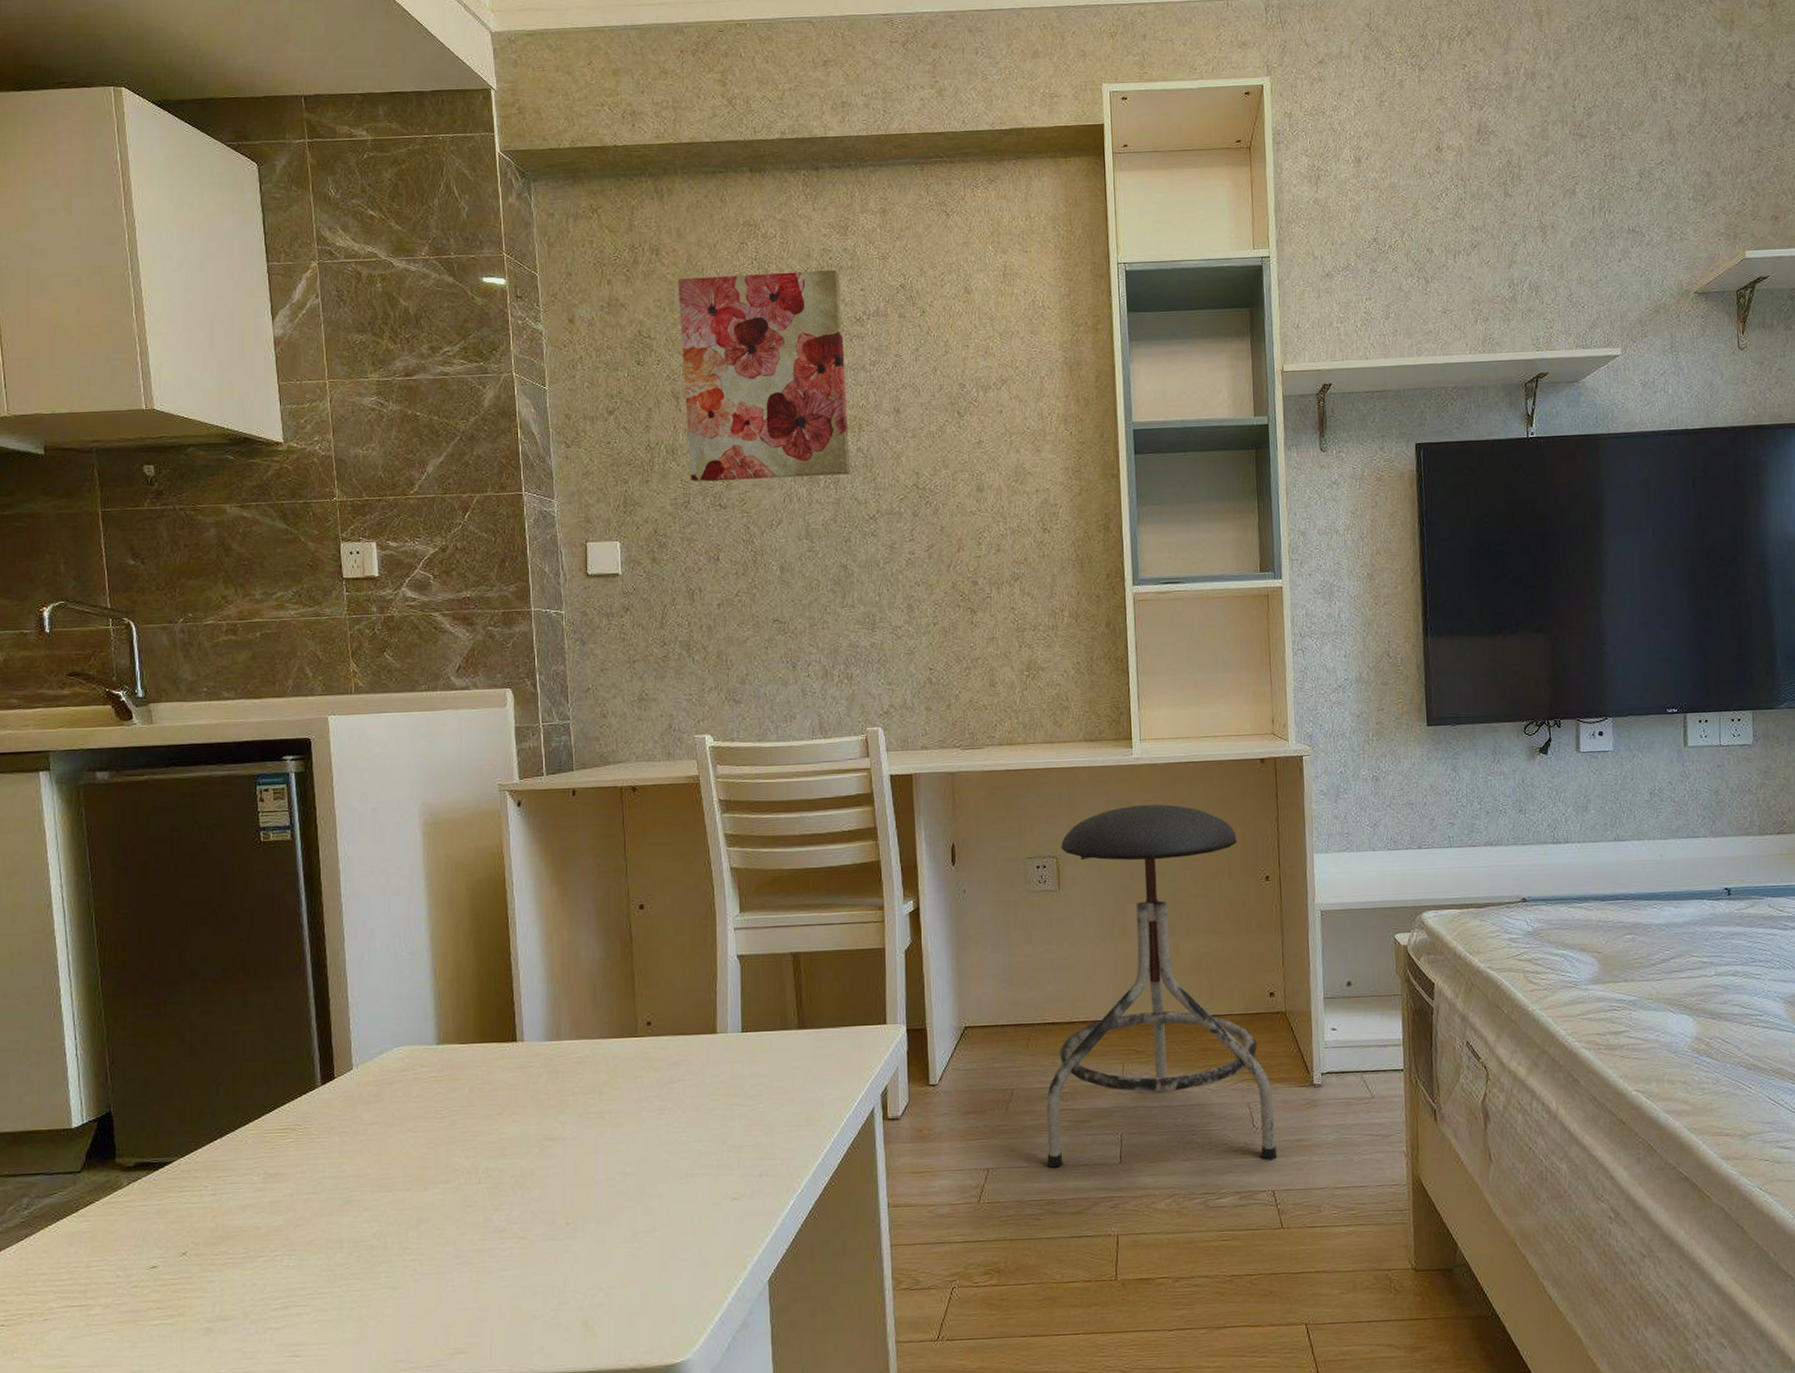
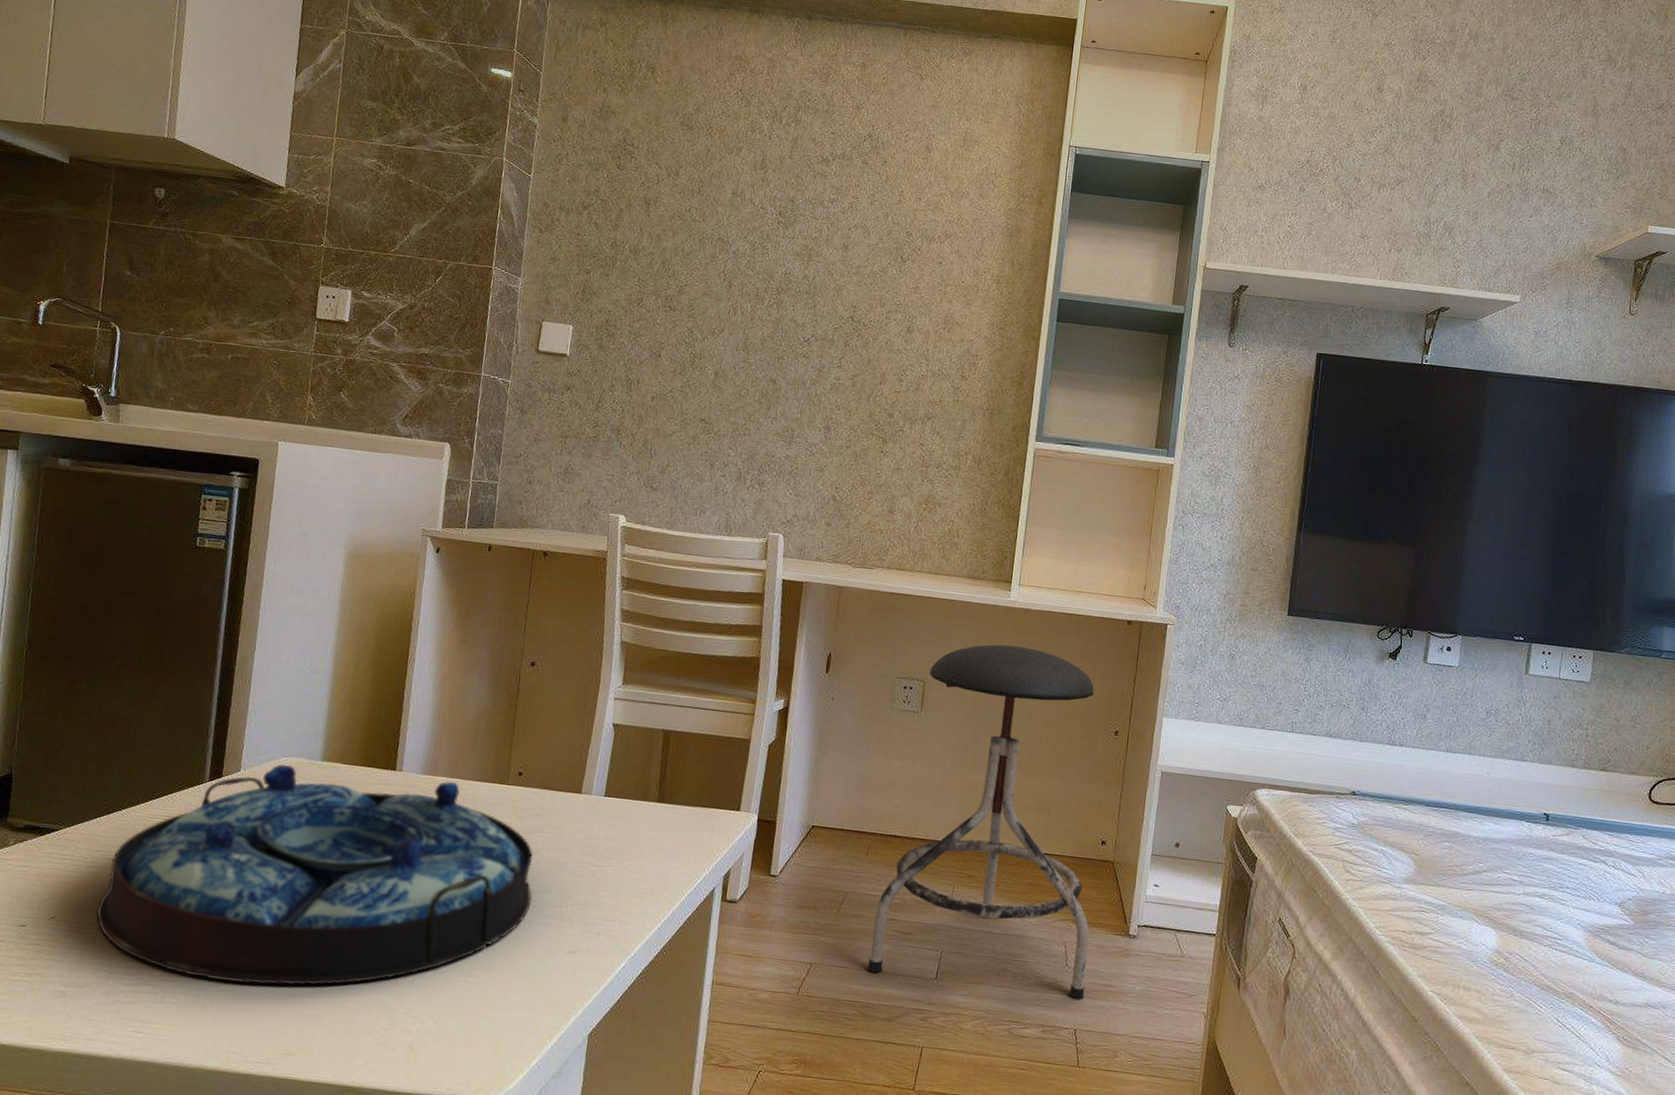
serving tray: none [229,1043,684,1290] -> present [96,764,533,986]
wall art: present [678,270,851,482] -> none [647,96,815,298]

